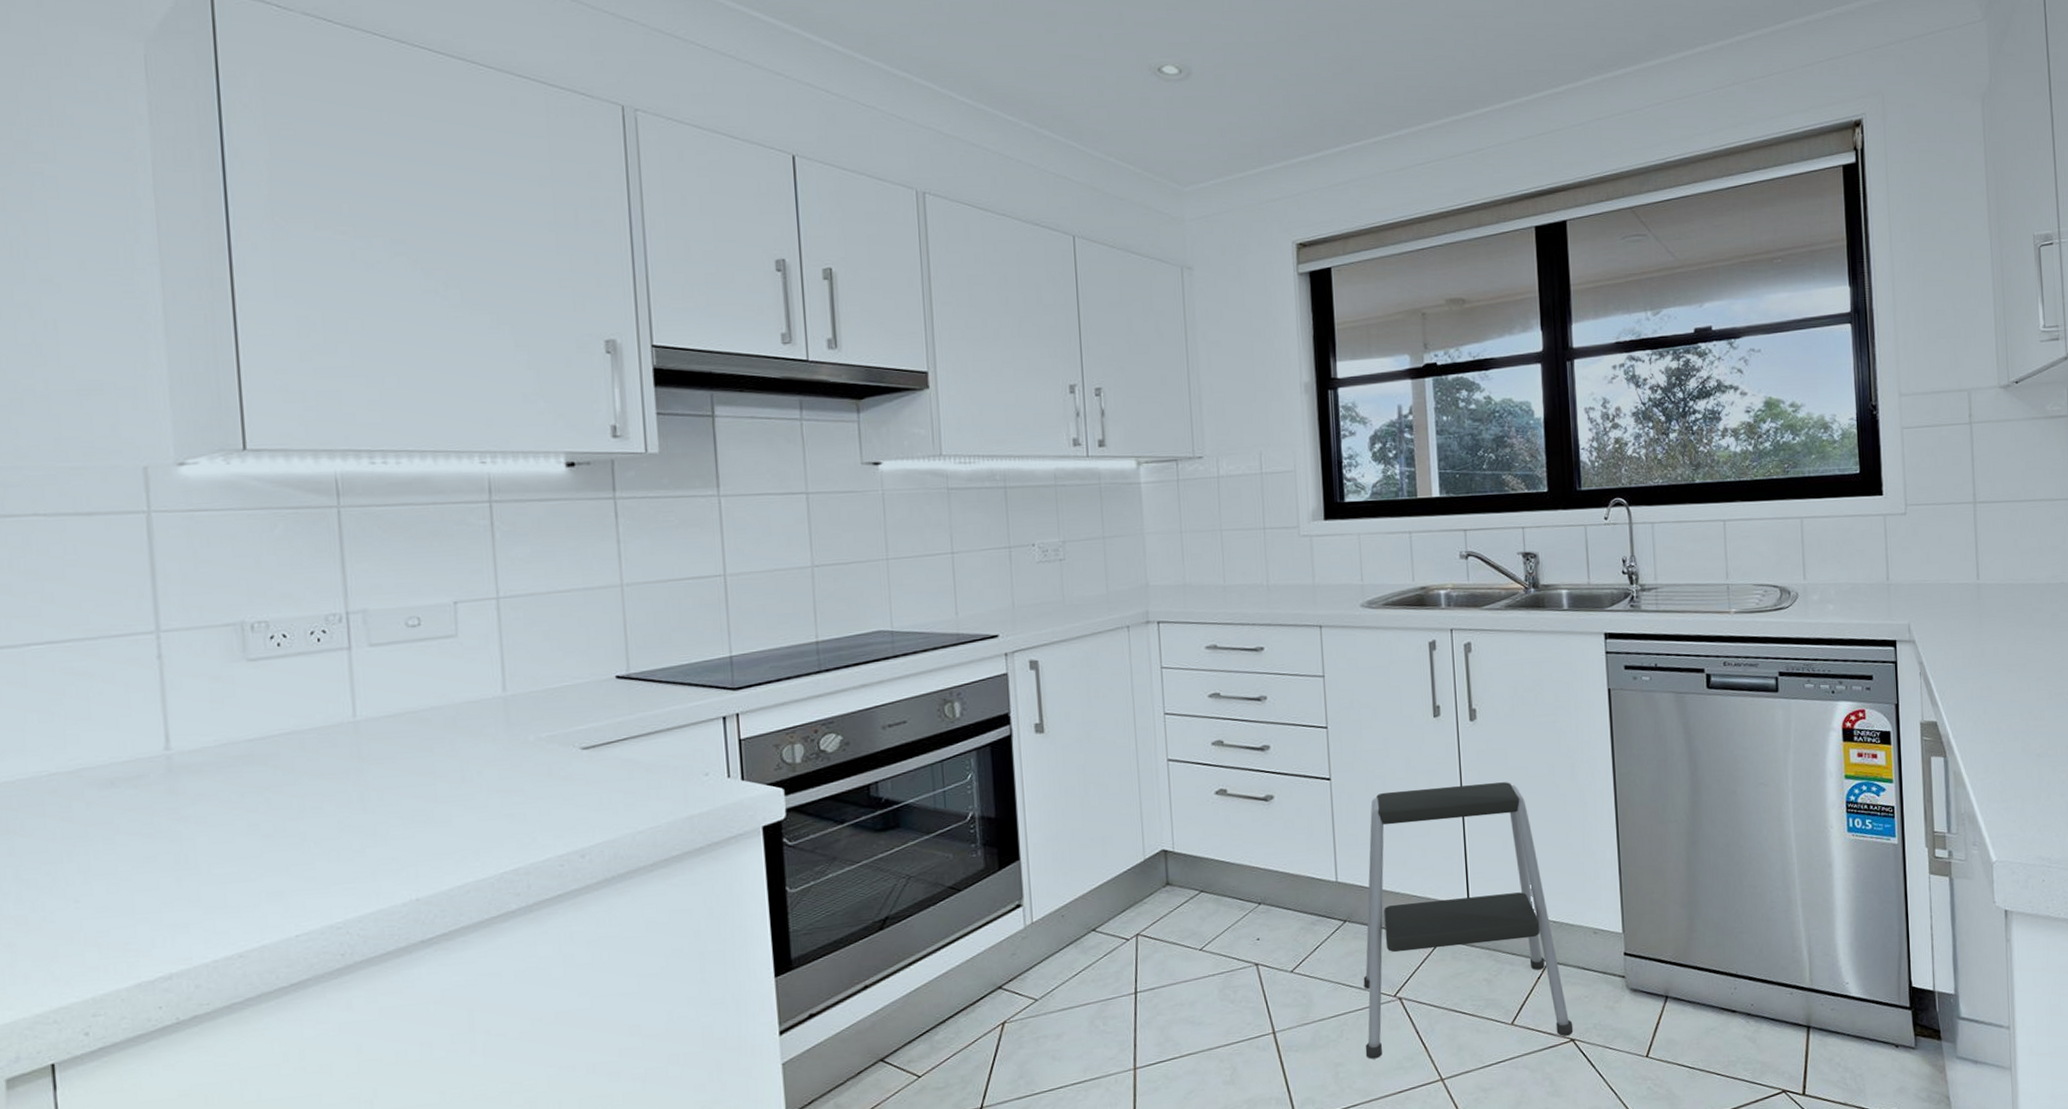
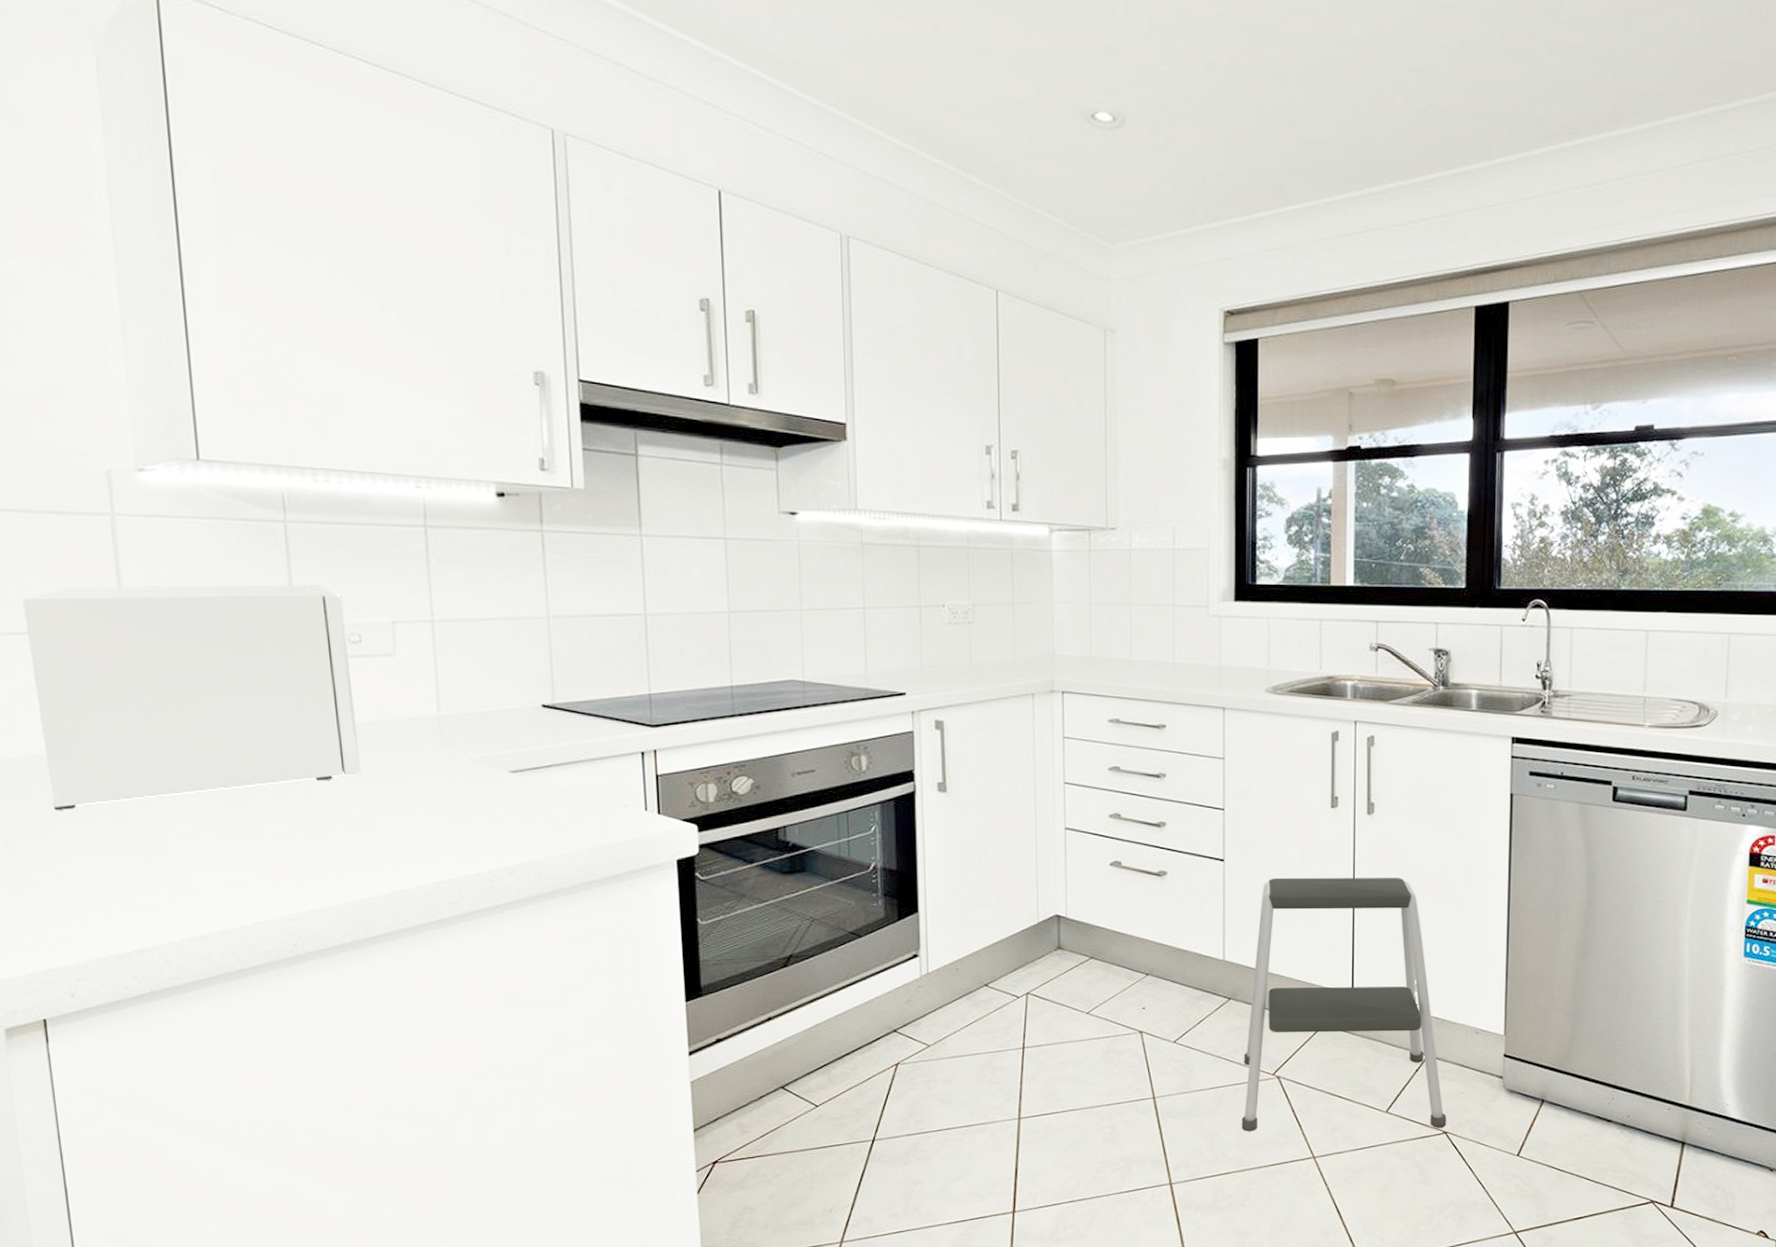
microwave: none [44,569,419,830] -> present [22,585,361,810]

